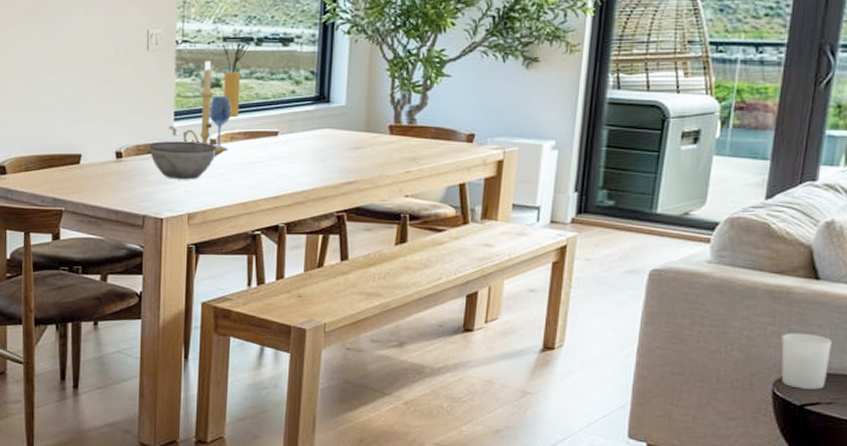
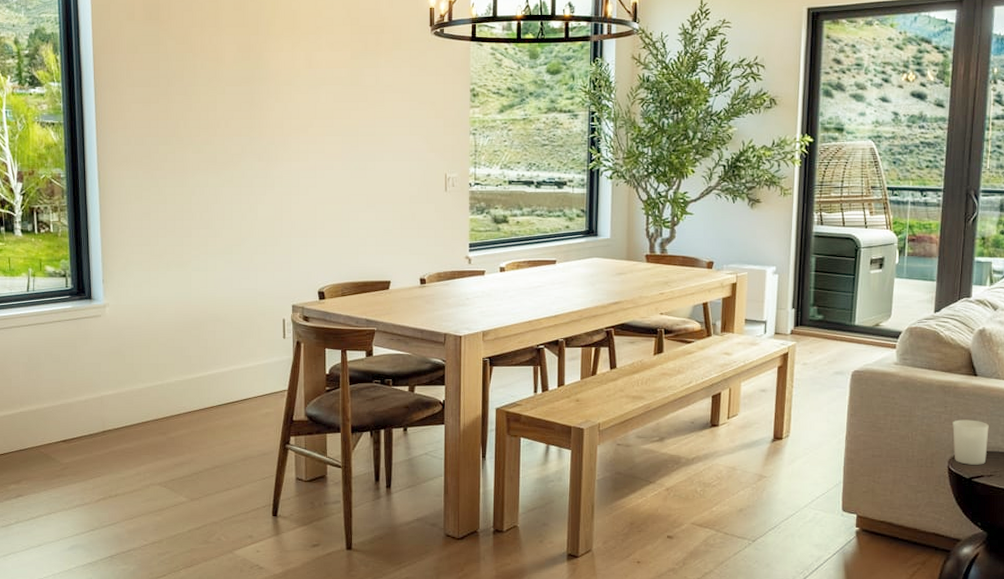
bowl: present [149,141,218,179] -> none [448,269,506,301]
candle holder: present [182,61,225,157] -> none [476,201,513,282]
wineglass: present [209,96,232,150] -> none [499,231,517,277]
vase: present [223,33,252,117] -> none [509,177,532,248]

